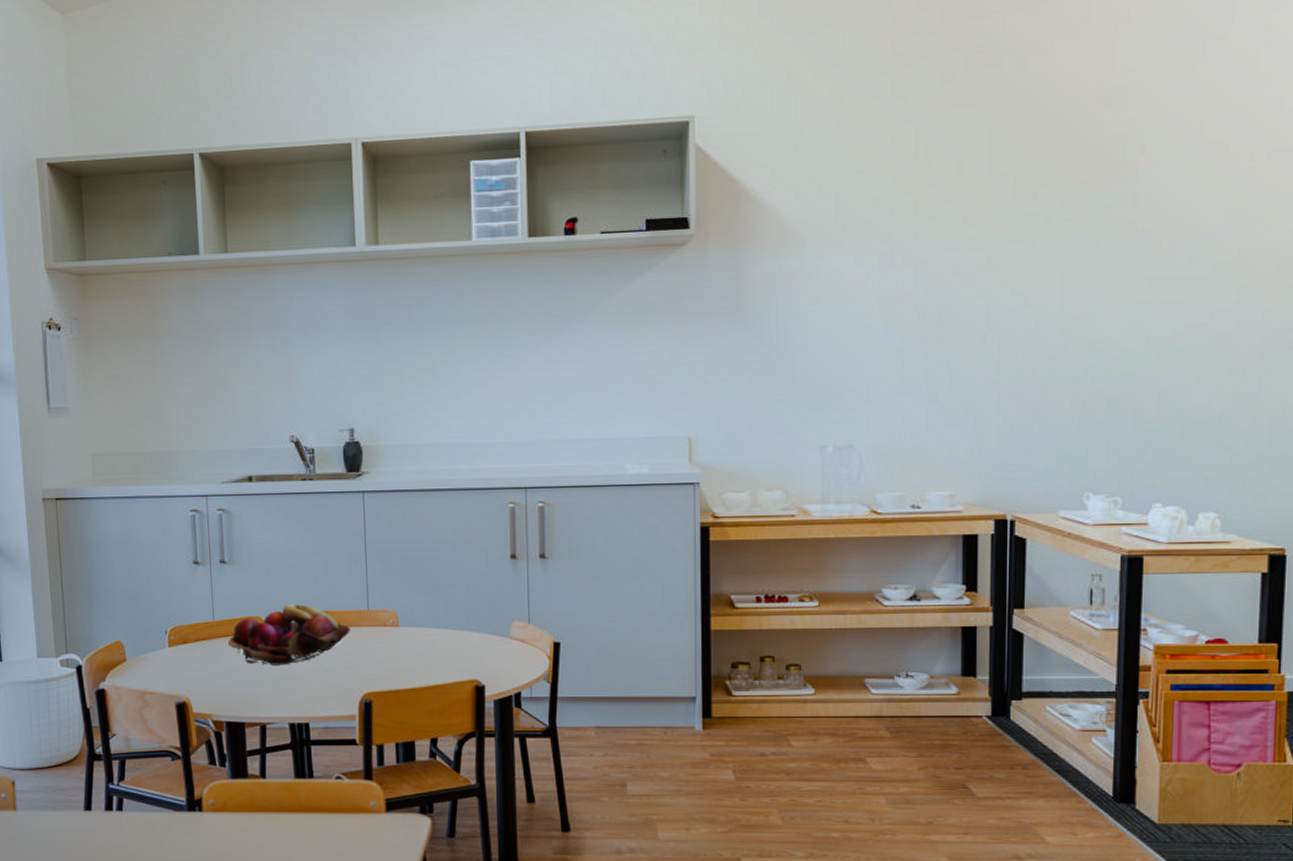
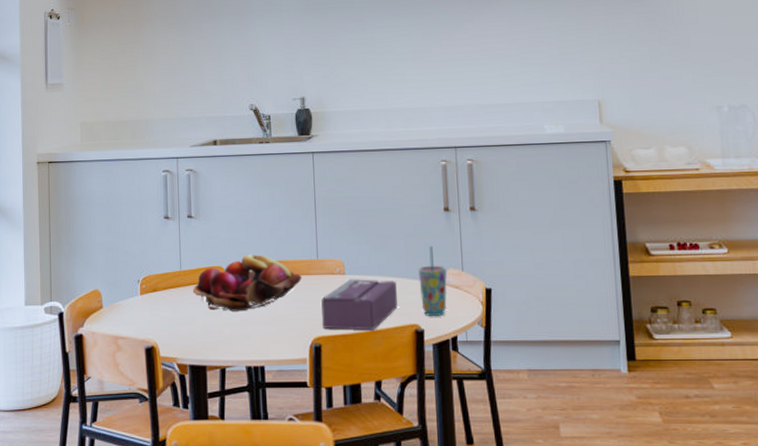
tissue box: none [372,631,456,686] -> present [321,279,398,330]
cup: none [480,596,512,671] -> present [418,245,448,316]

